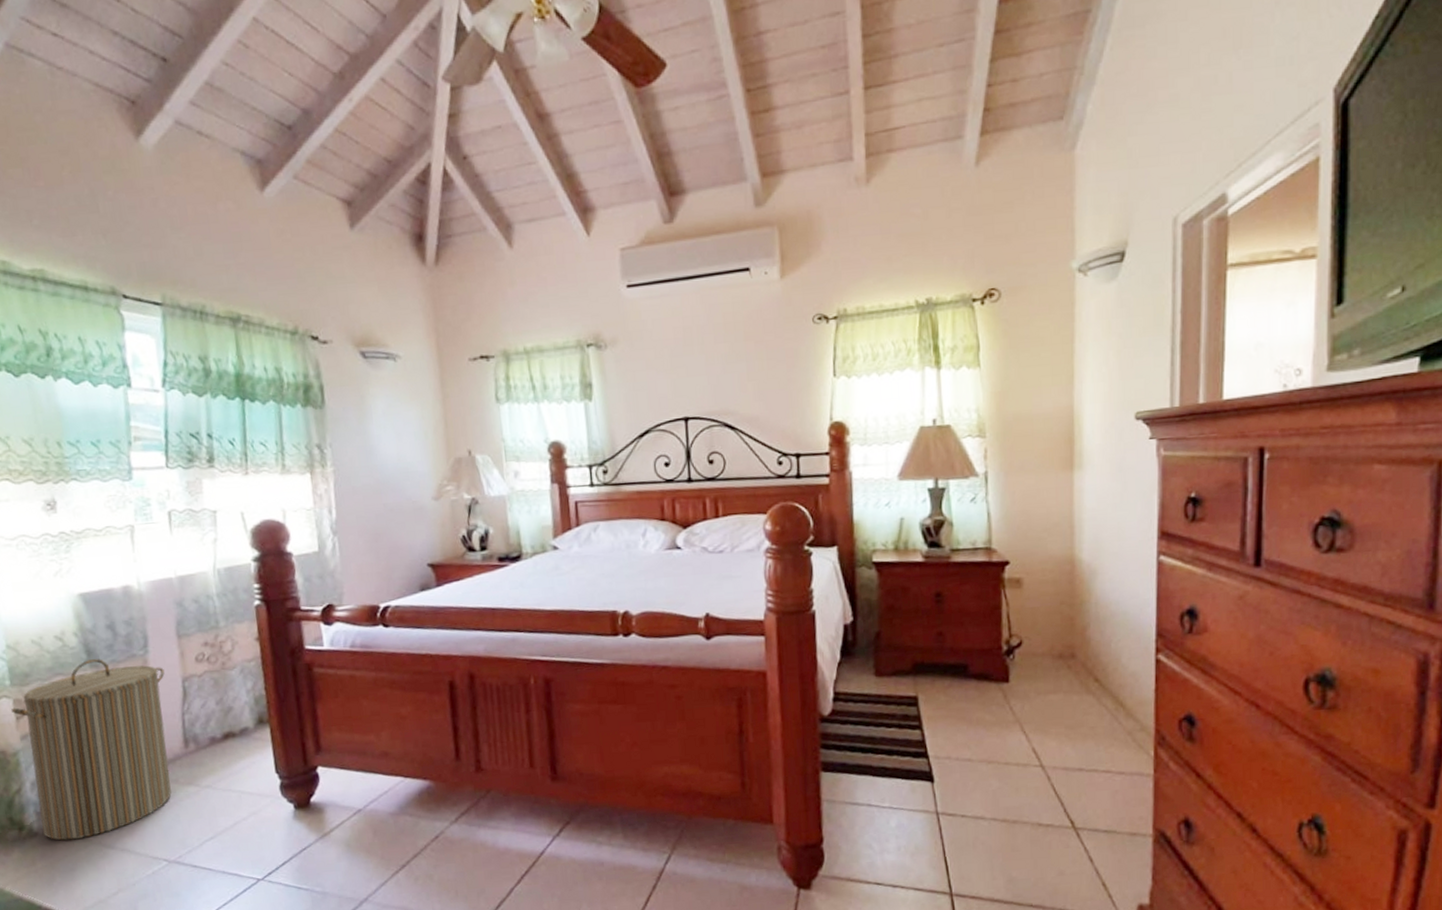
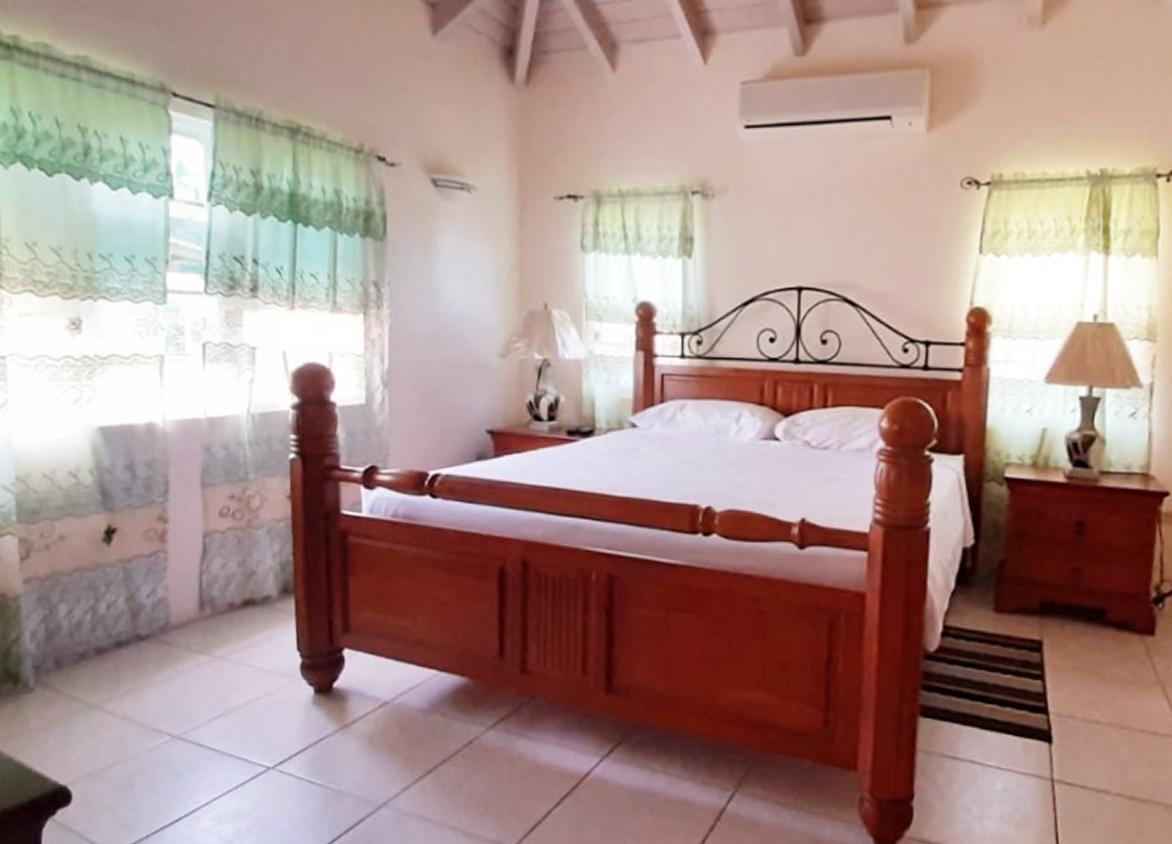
laundry hamper: present [11,659,172,841] -> none [16,502,185,701]

